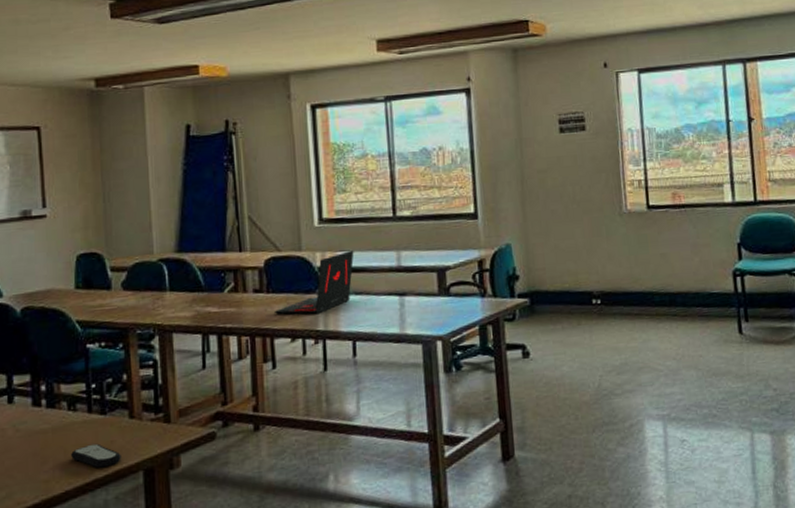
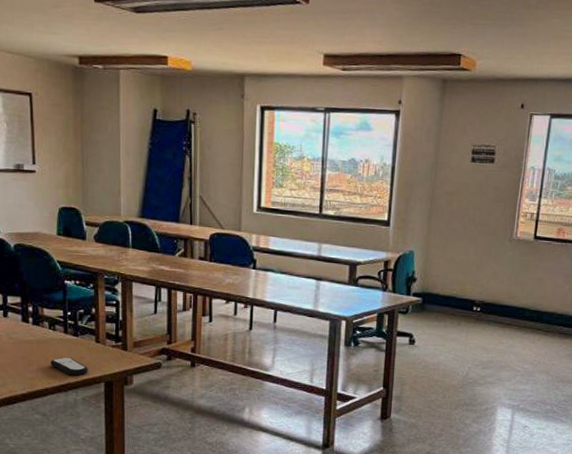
laptop: present [275,251,354,315] -> none [215,237,284,284]

